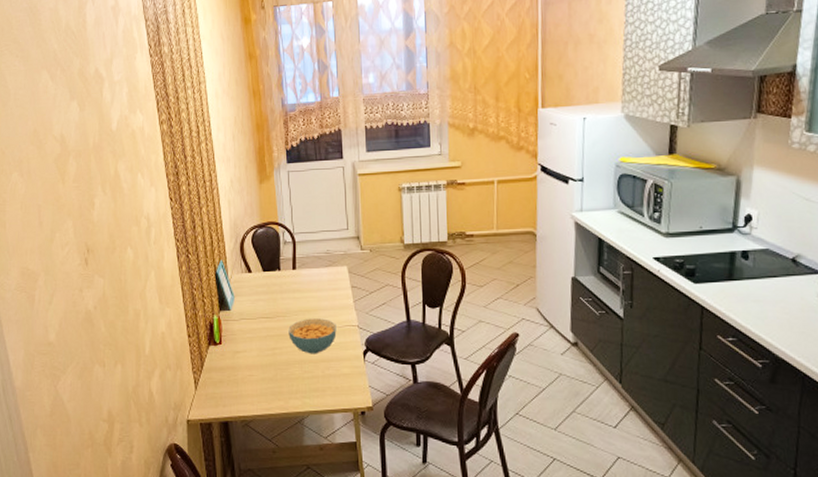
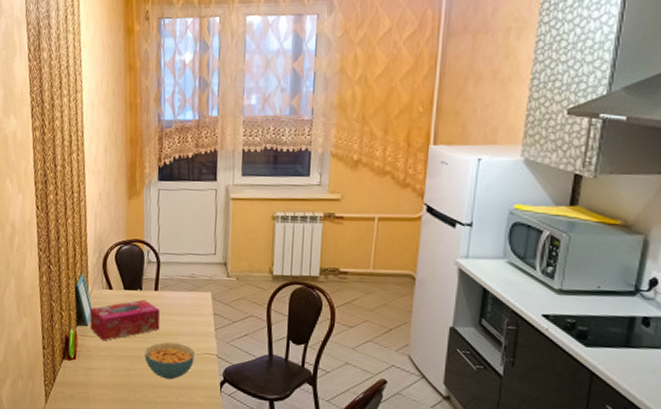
tissue box: none [231,279,301,322] -> present [89,299,160,340]

